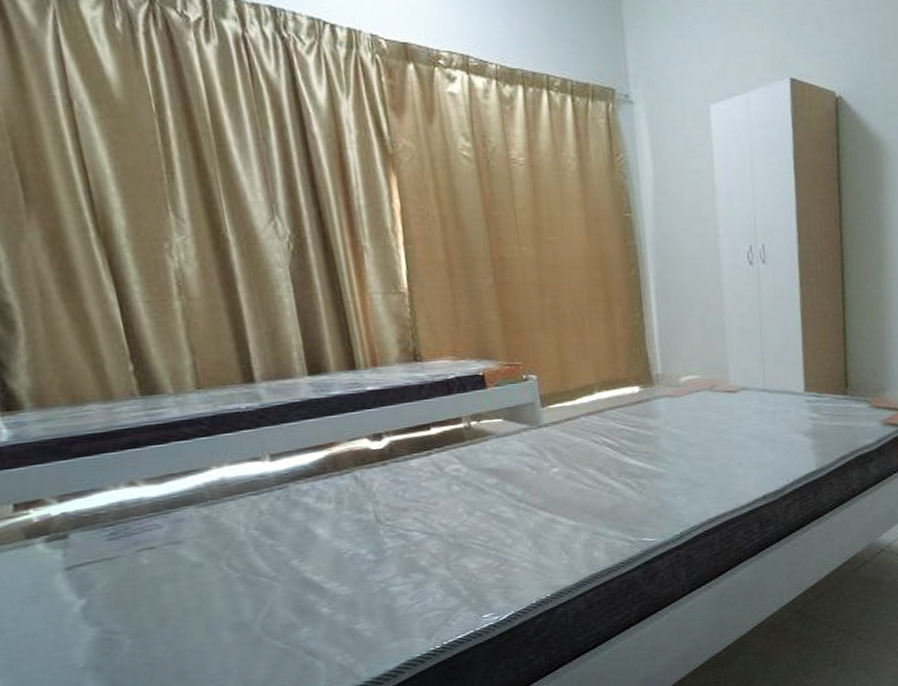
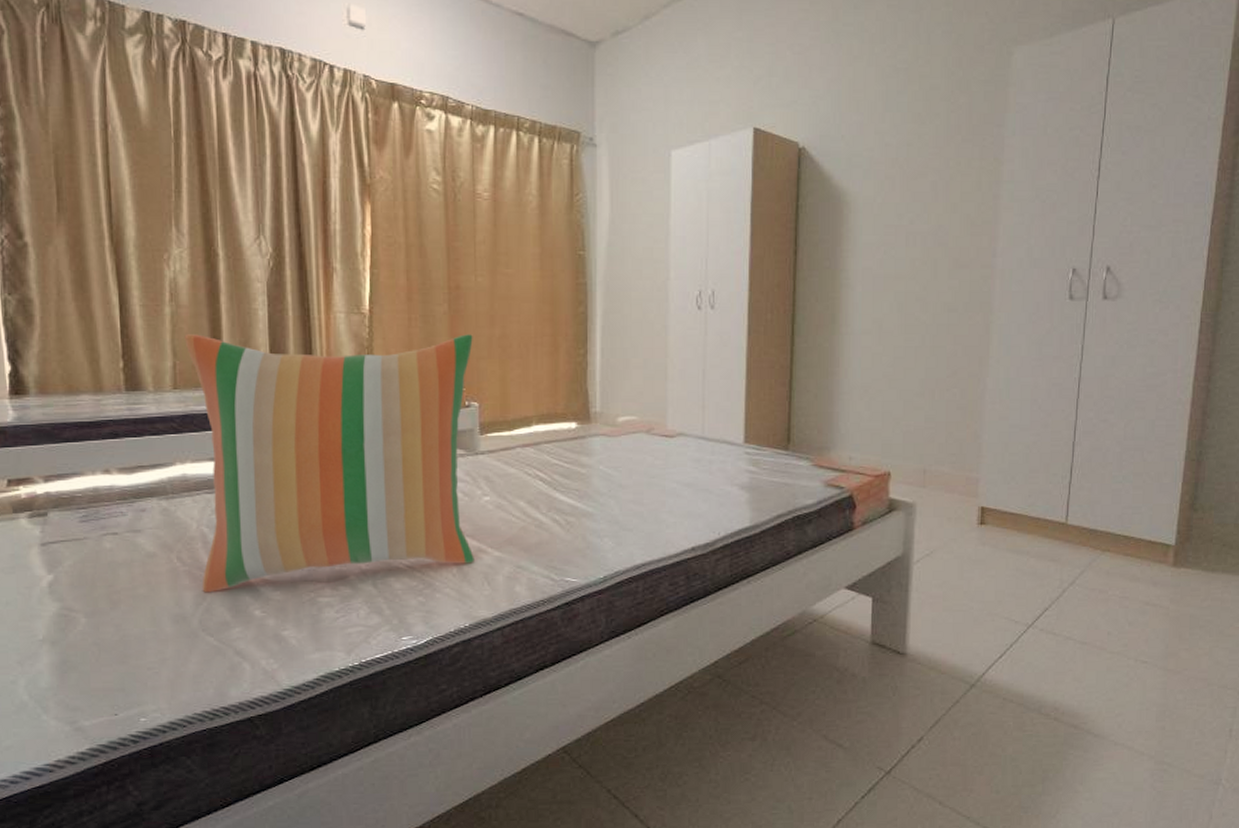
pillow: none [201,306,549,598] -> present [184,334,474,593]

